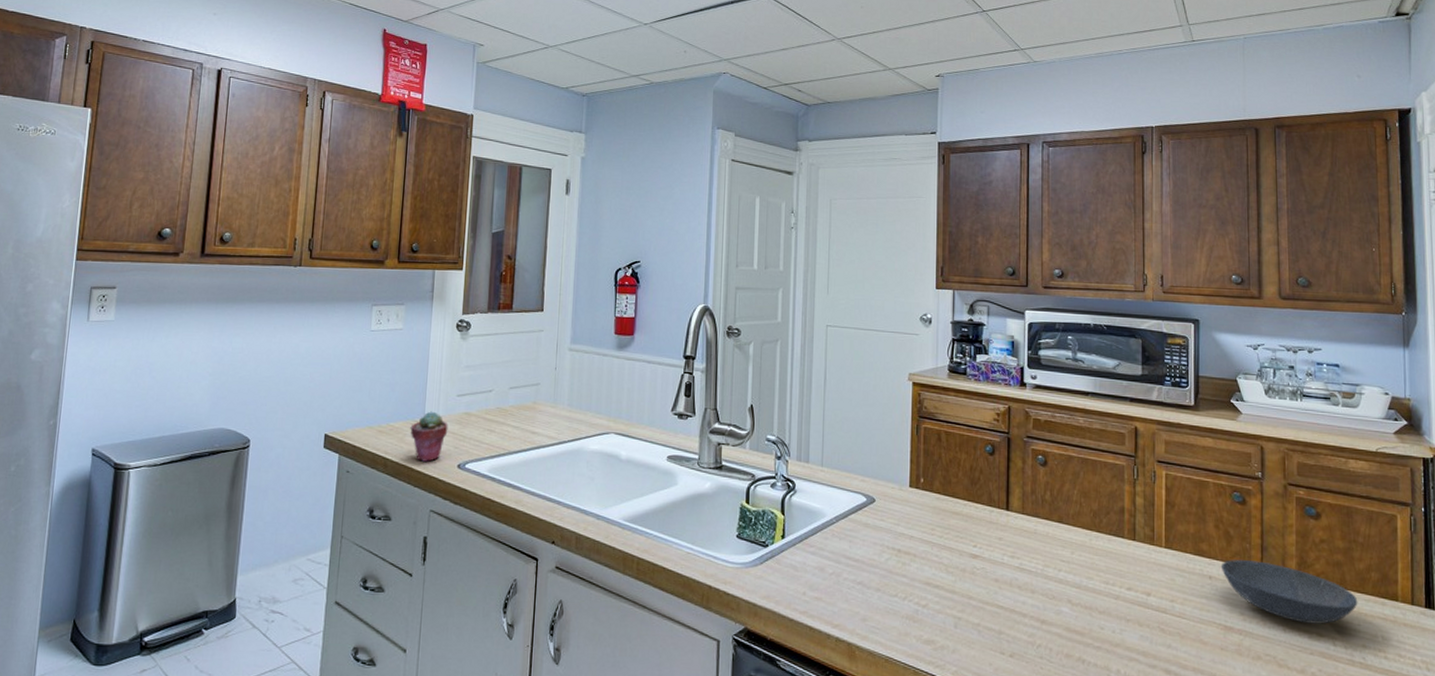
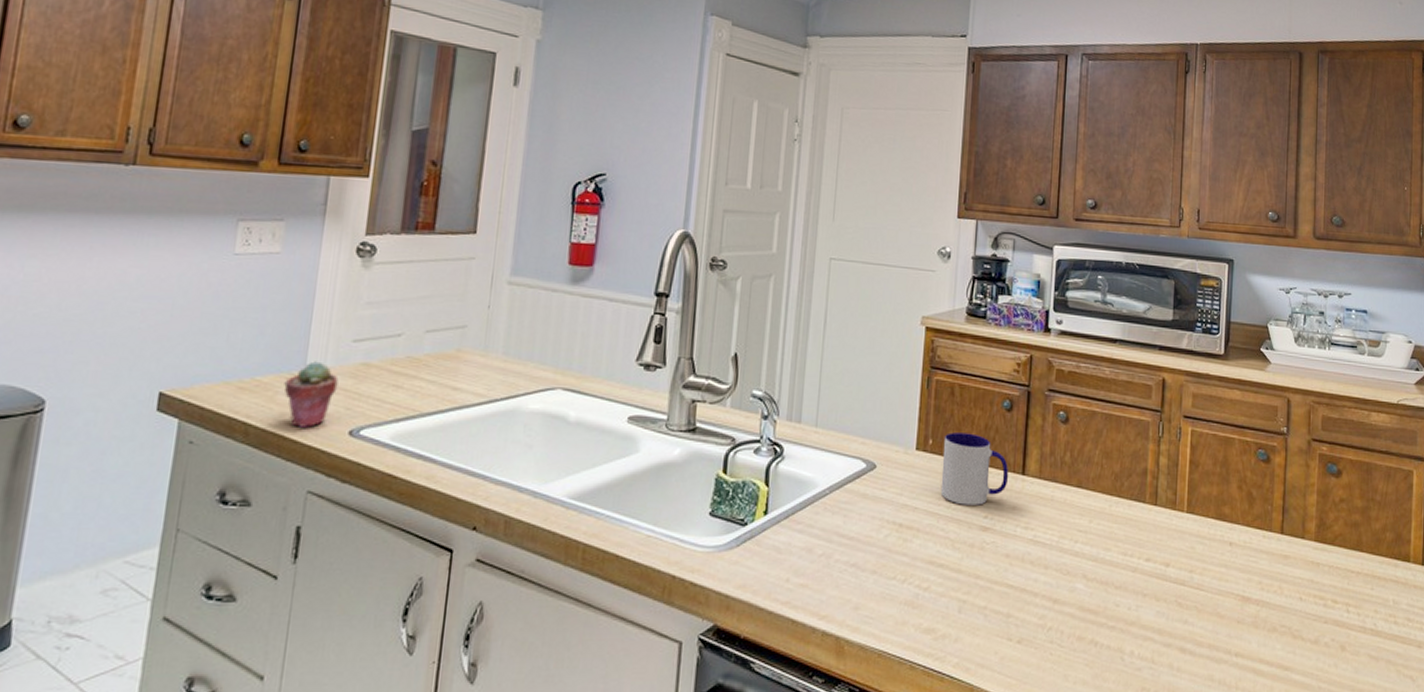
mug: none [933,473,994,536] -> present [940,432,1009,505]
bowl: present [1220,560,1358,624] -> none [1241,523,1373,590]

